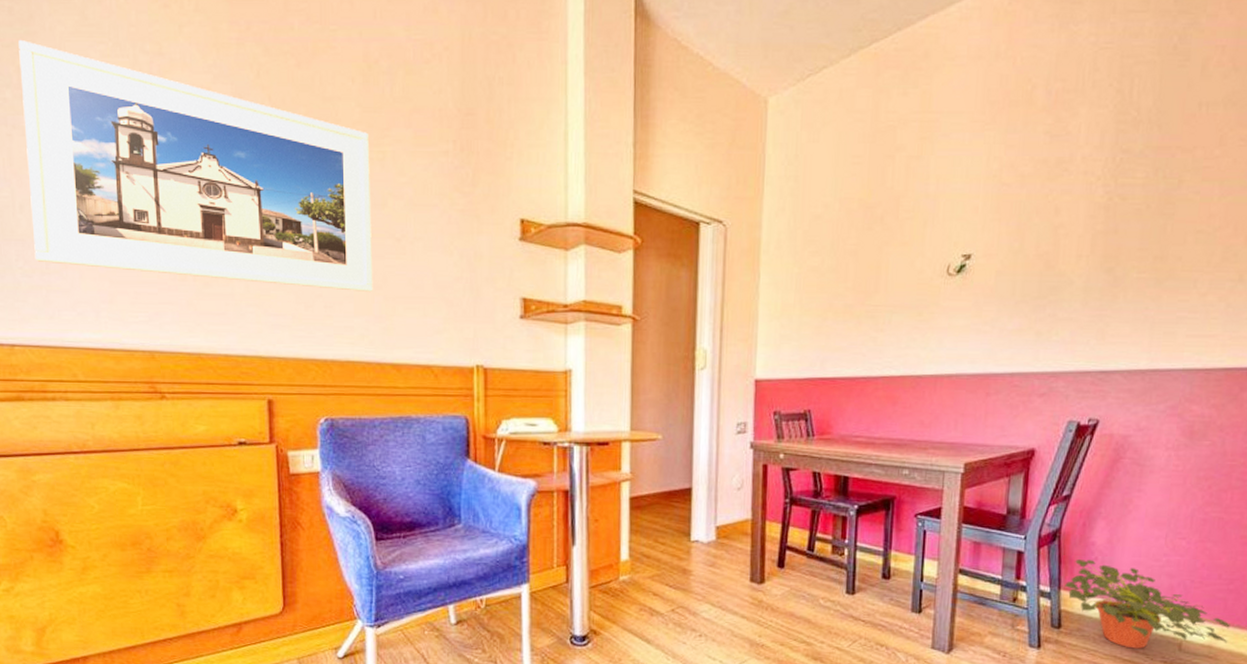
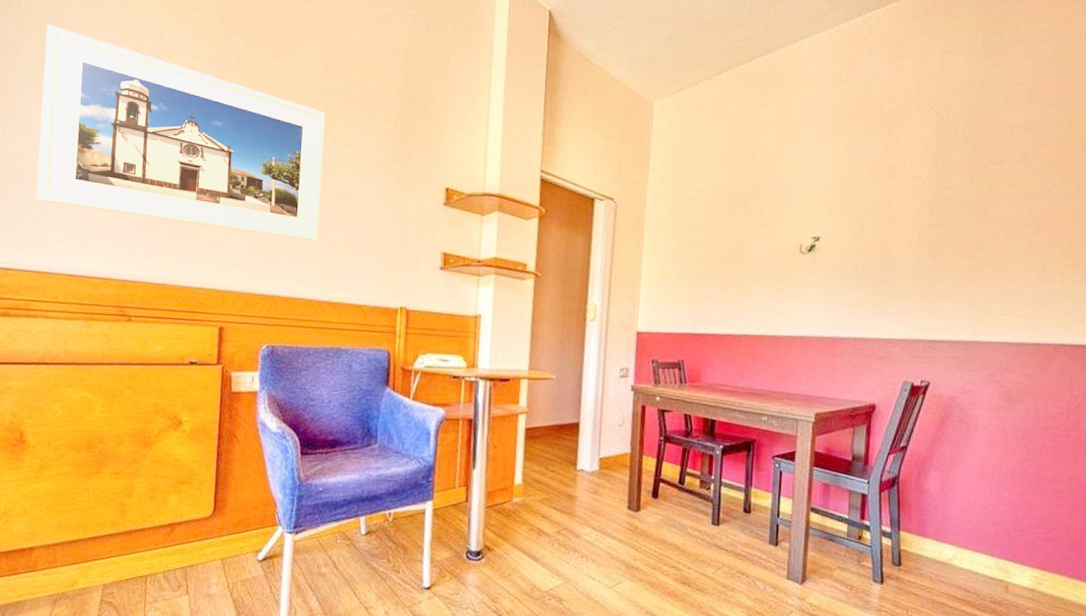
potted plant: present [1065,559,1230,649] -> none [904,504,1050,589]

